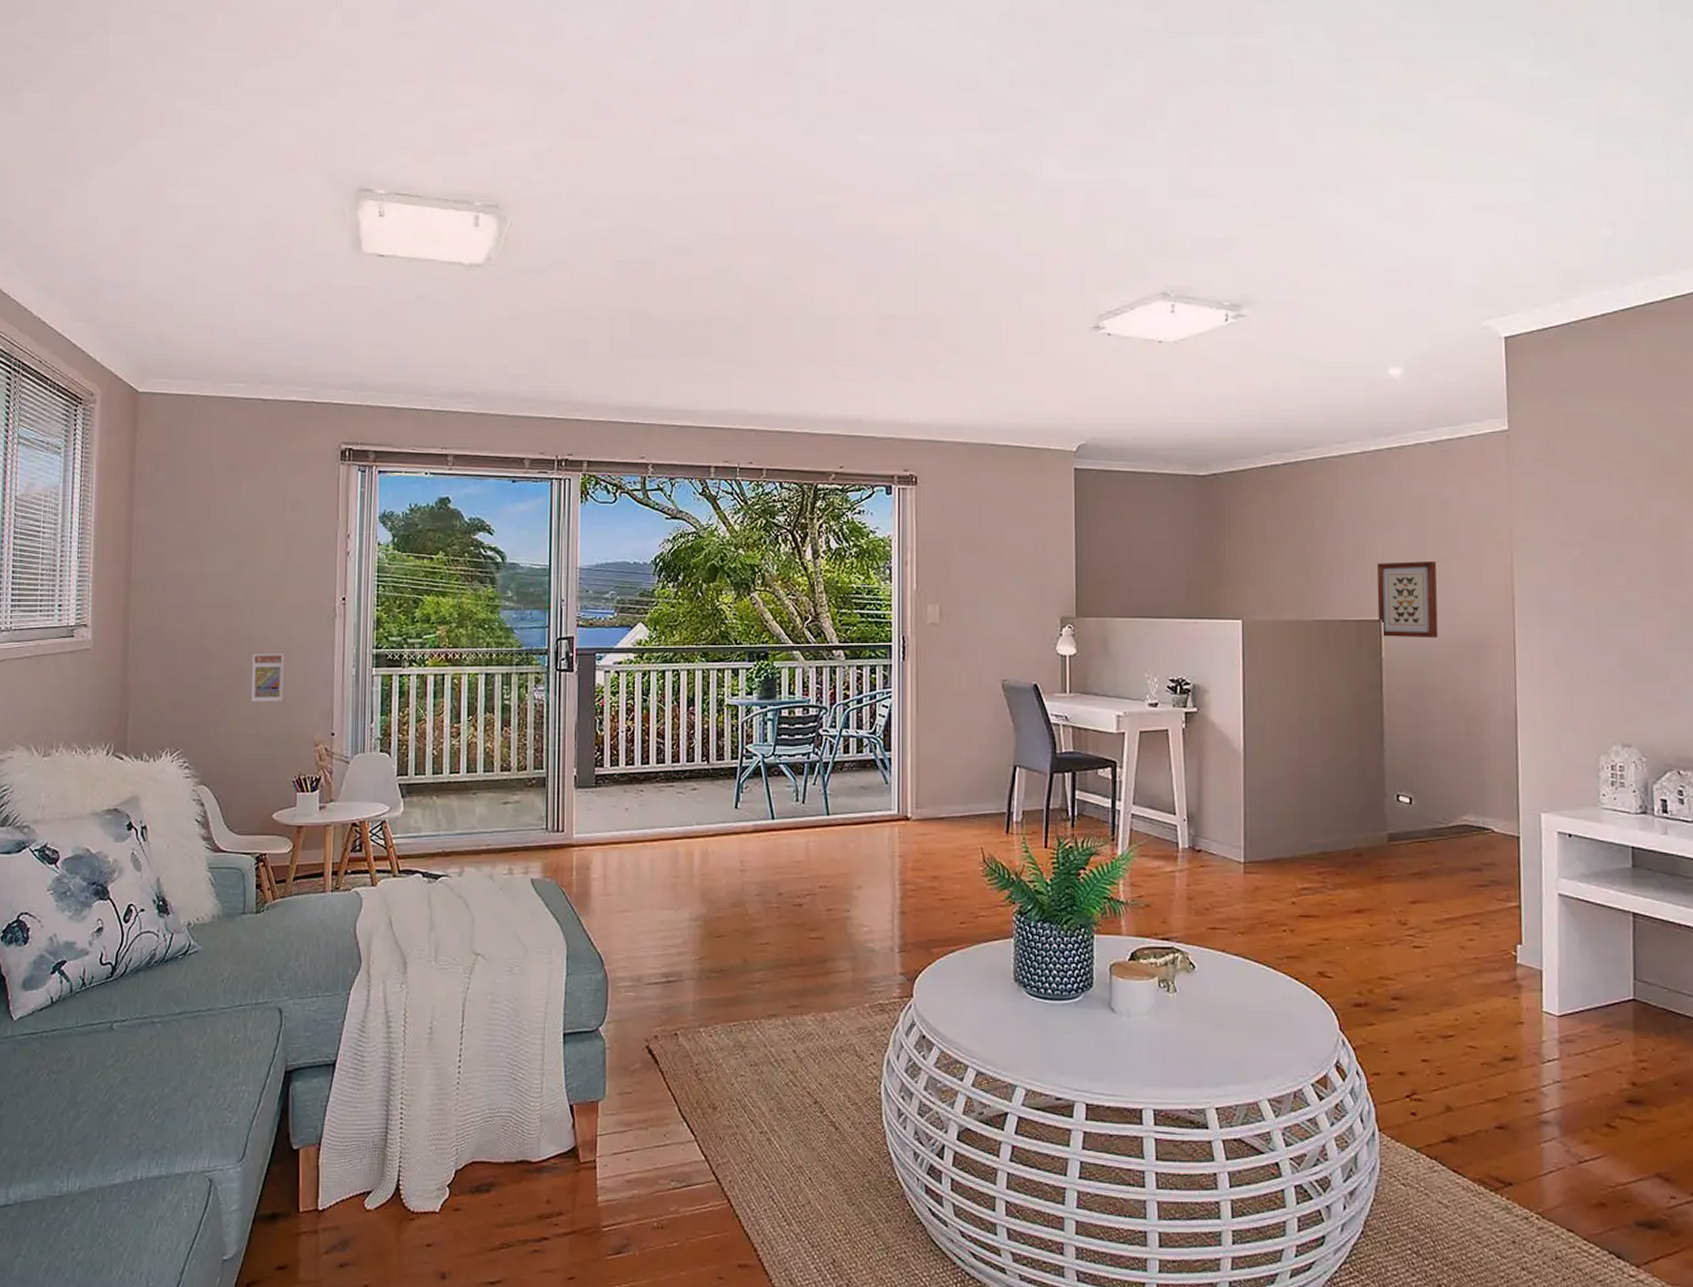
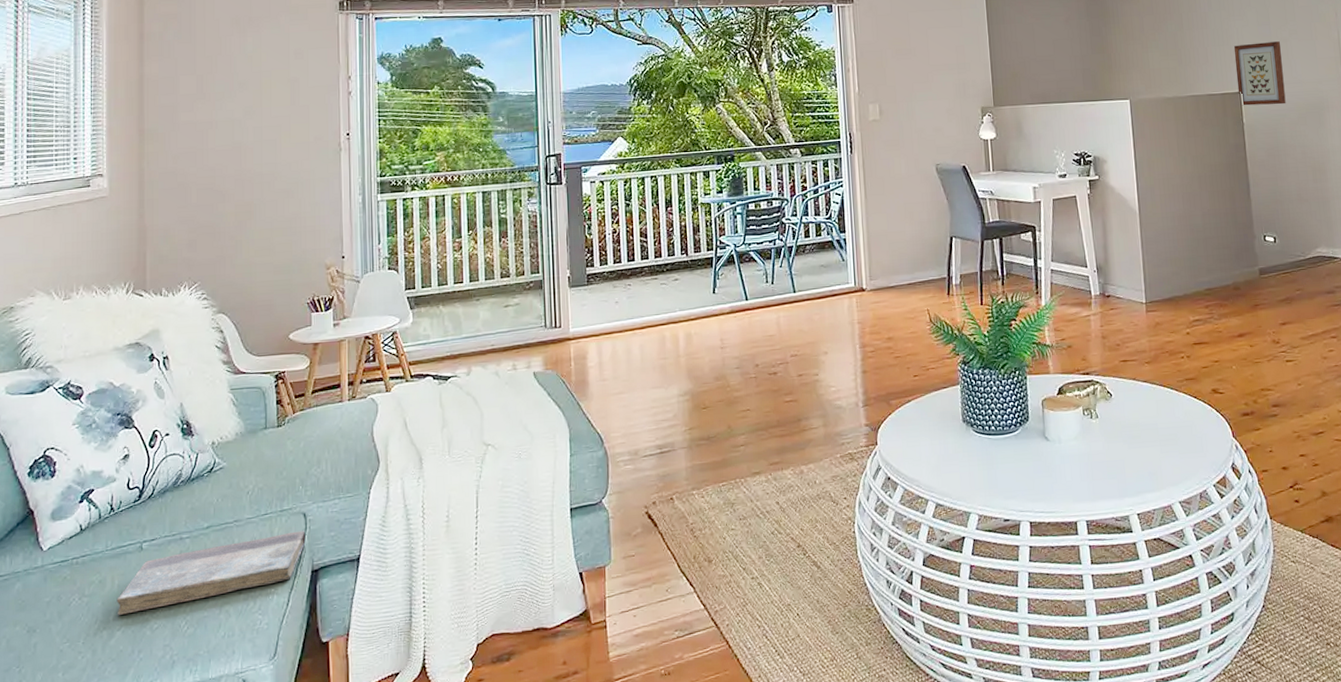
book: none [85,1027,281,1096] -> present [116,531,306,615]
trading card display case: present [251,653,284,702] -> none [263,187,294,233]

